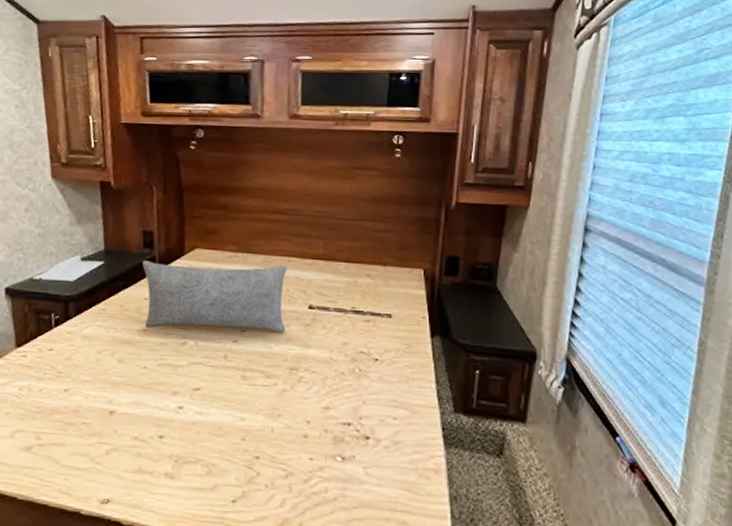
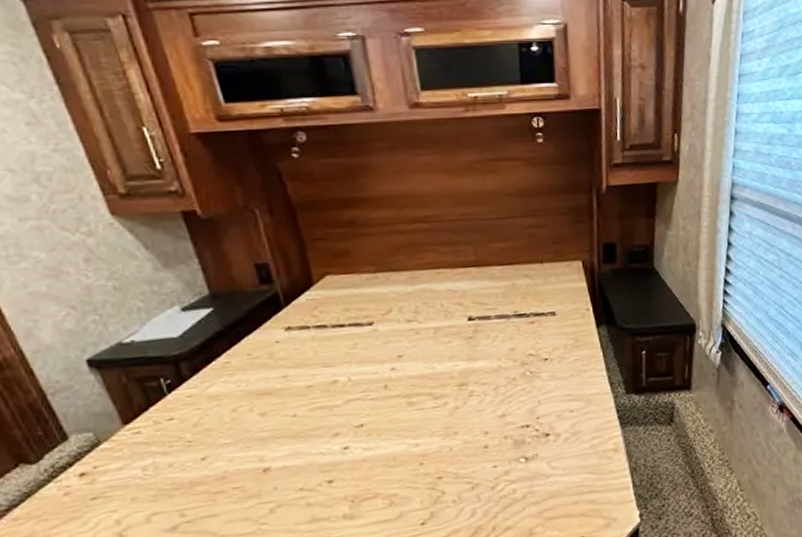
pillow: present [141,260,288,333] -> none [262,278,447,373]

